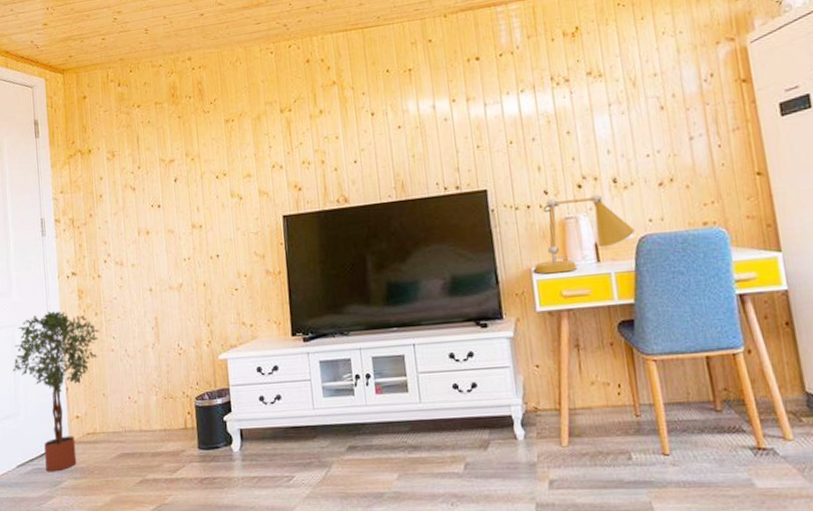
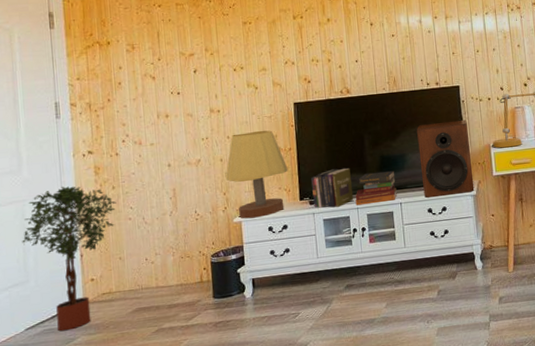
table lamp: none [209,249,278,356] -> present [225,130,288,219]
books: none [303,297,356,348] -> present [310,168,354,208]
books: none [356,301,409,346] -> present [355,170,397,206]
speaker: none [432,235,511,340] -> present [417,119,475,199]

